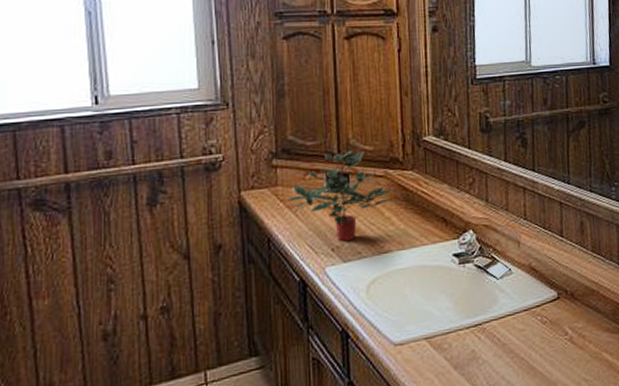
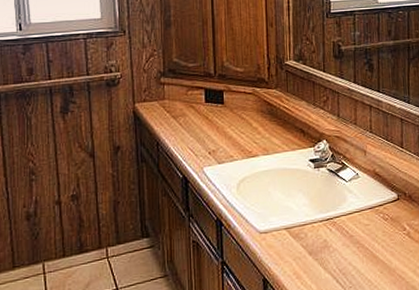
potted plant: present [288,149,396,242] -> none [174,71,262,147]

